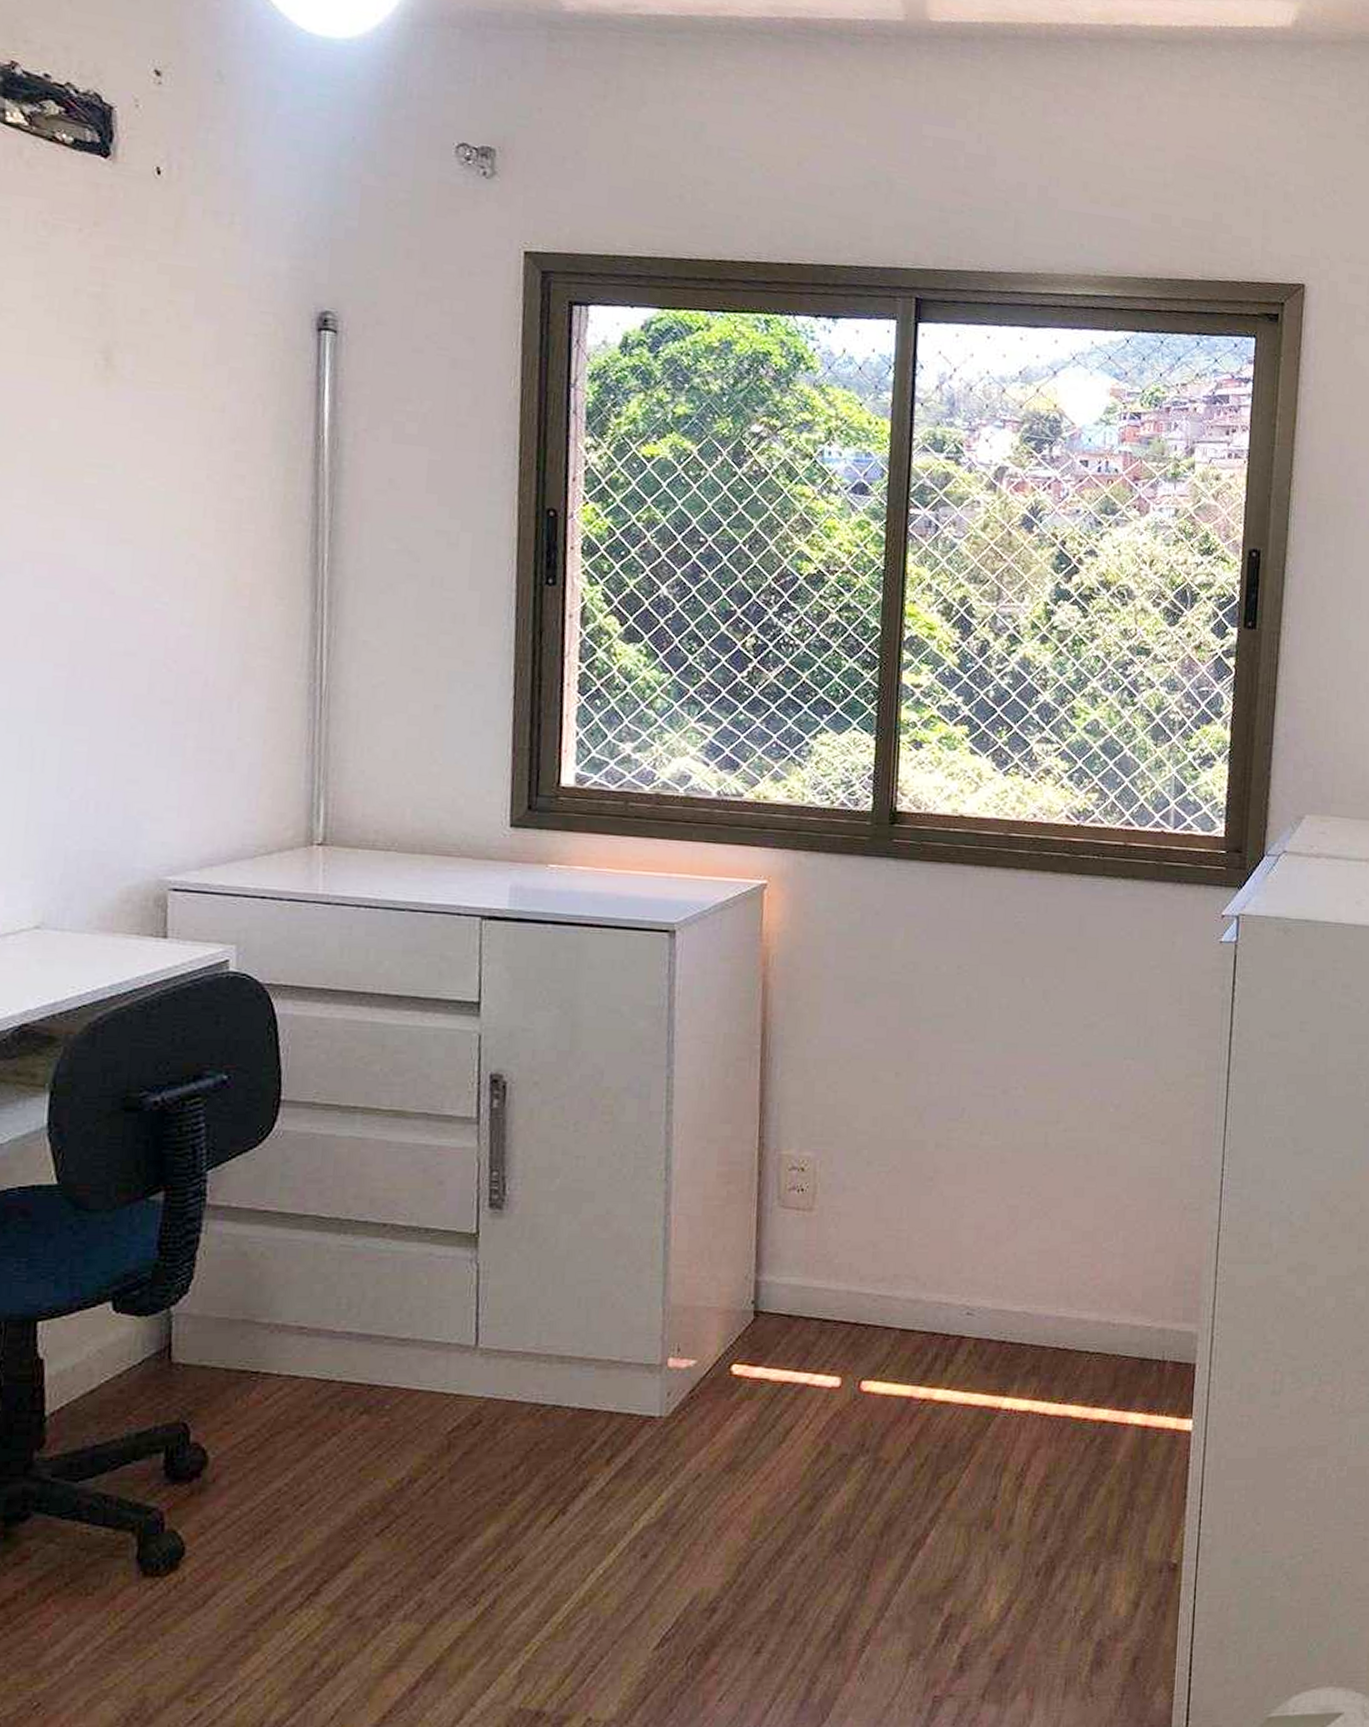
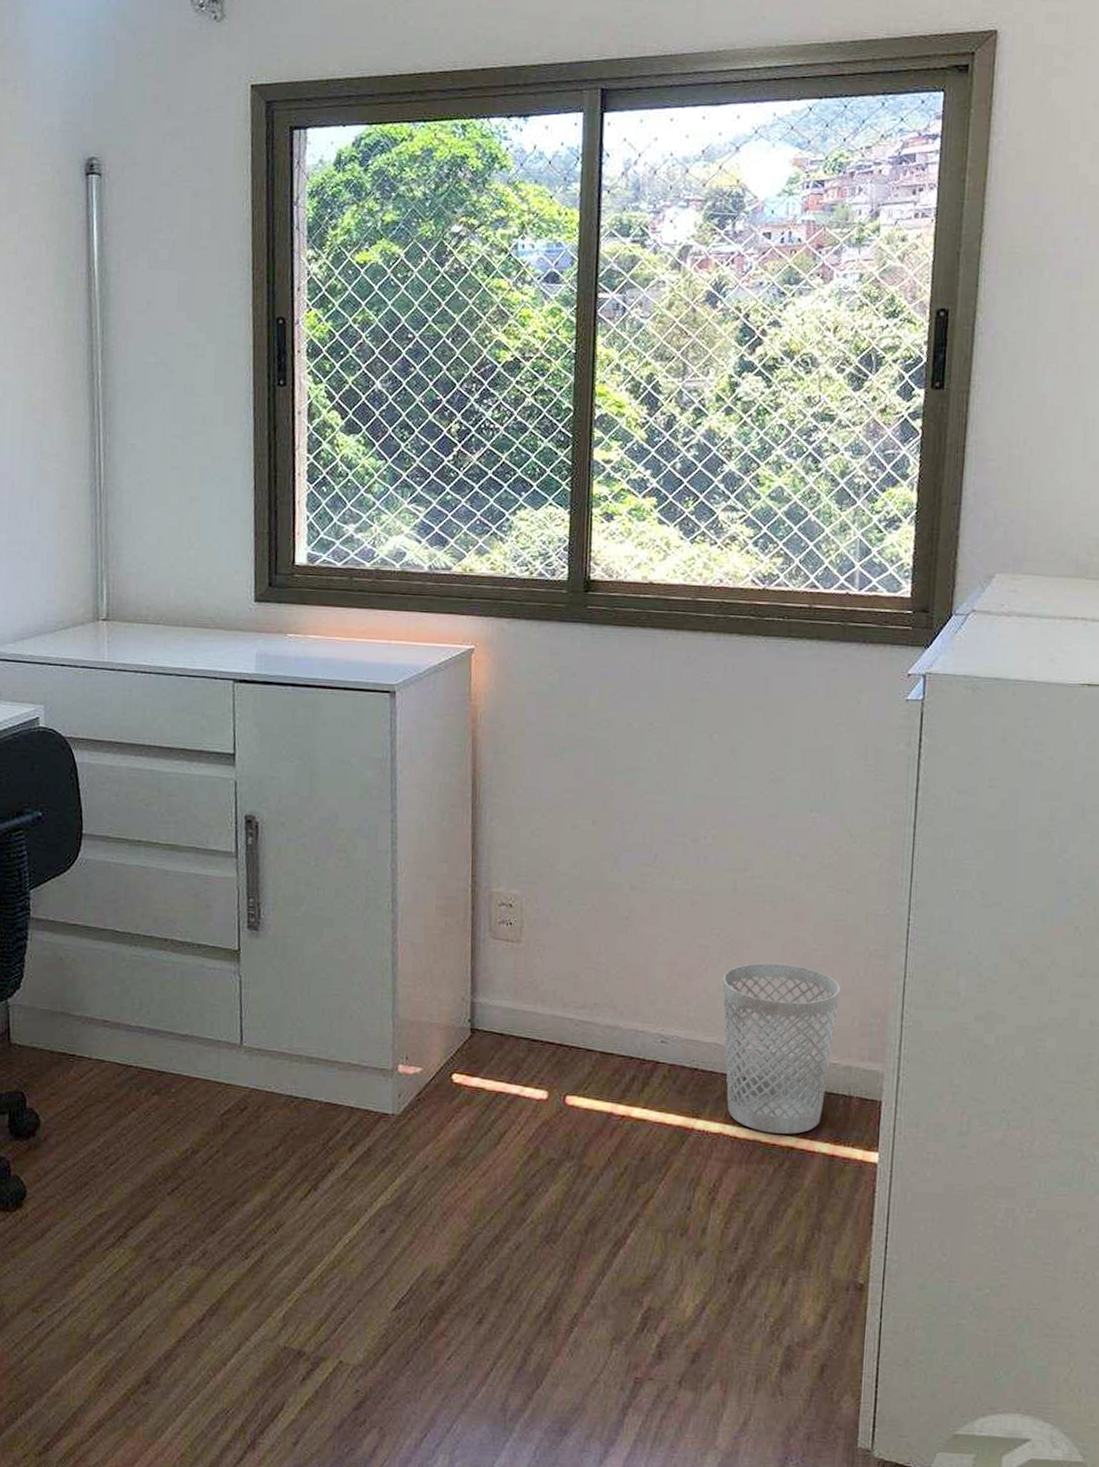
wastebasket: none [1033,1221,1154,1407] -> present [722,962,840,1134]

